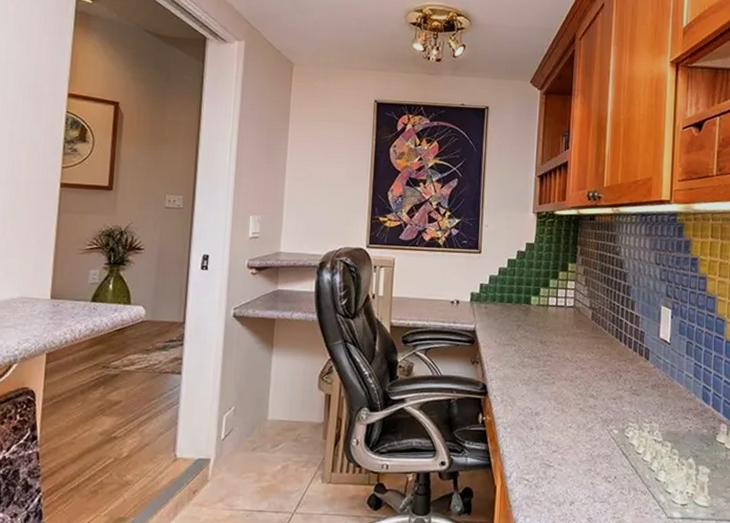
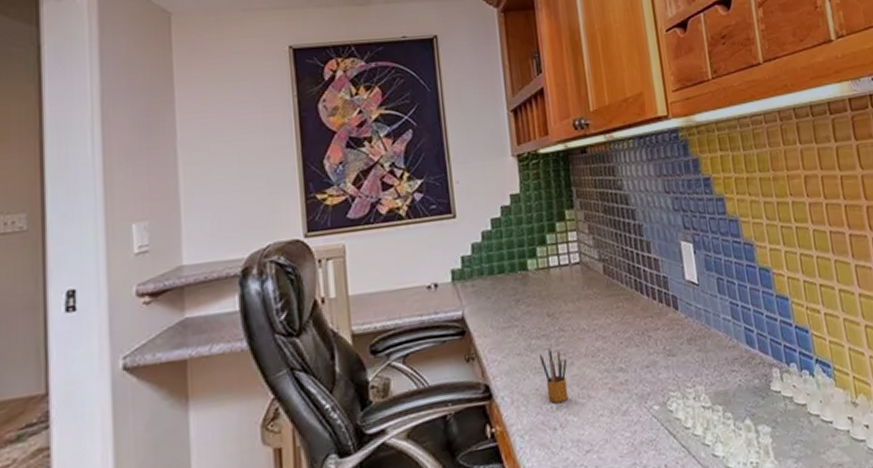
pencil box: none [529,367,550,410] -> present [540,348,569,403]

